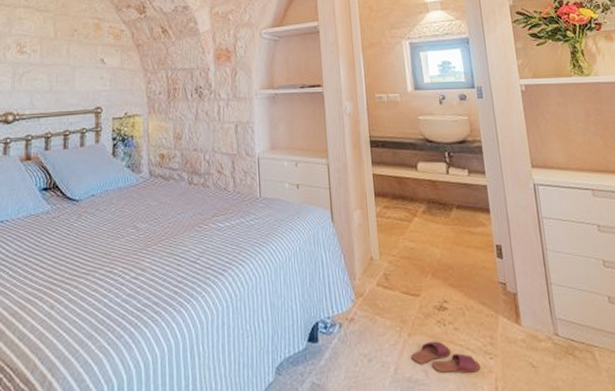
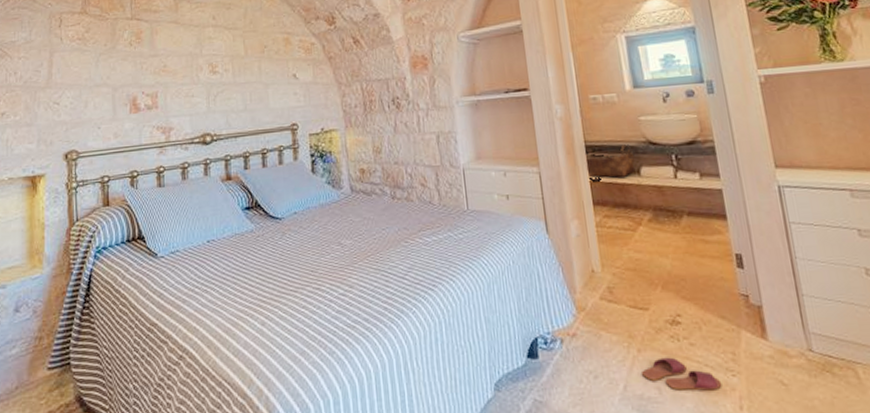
woven basket: none [368,141,413,171] -> present [584,144,635,178]

